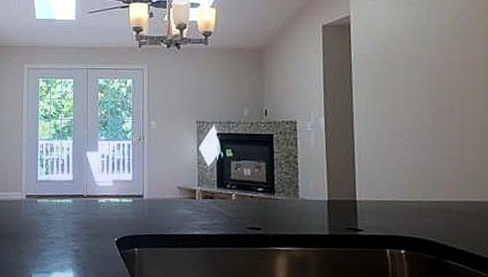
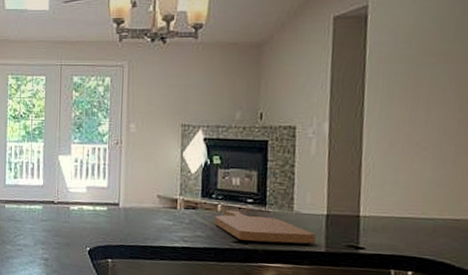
cutting board: none [230,198,319,228] -> present [214,209,316,244]

